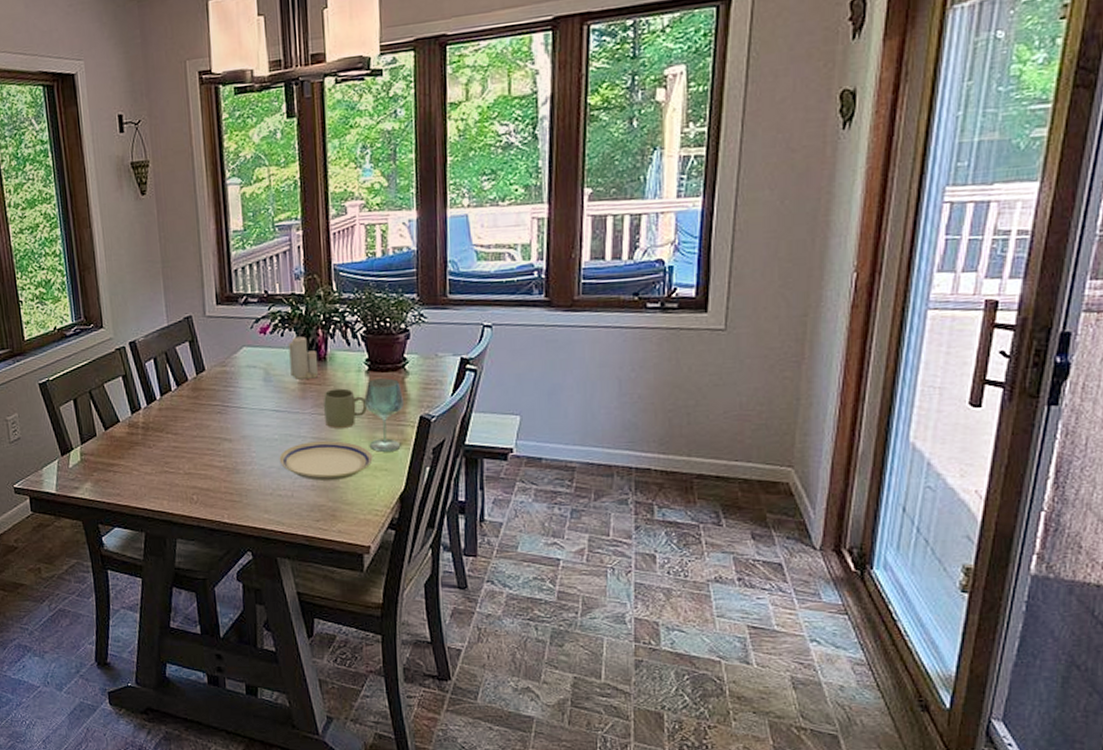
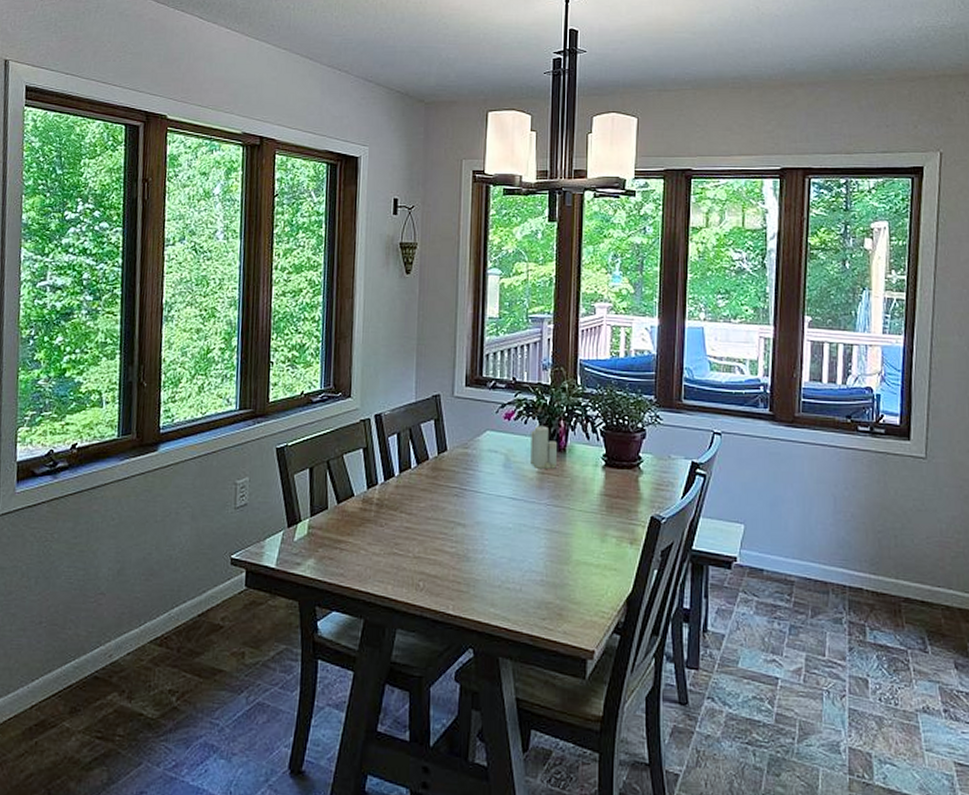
plate: present [279,440,373,481] -> none [511,533,603,576]
mug: present [323,388,367,428] -> none [558,481,601,522]
wine glass: present [364,378,405,452] -> none [599,475,637,551]

